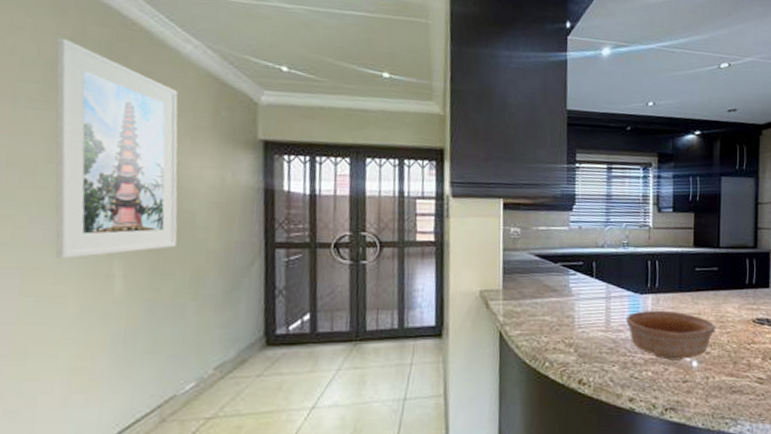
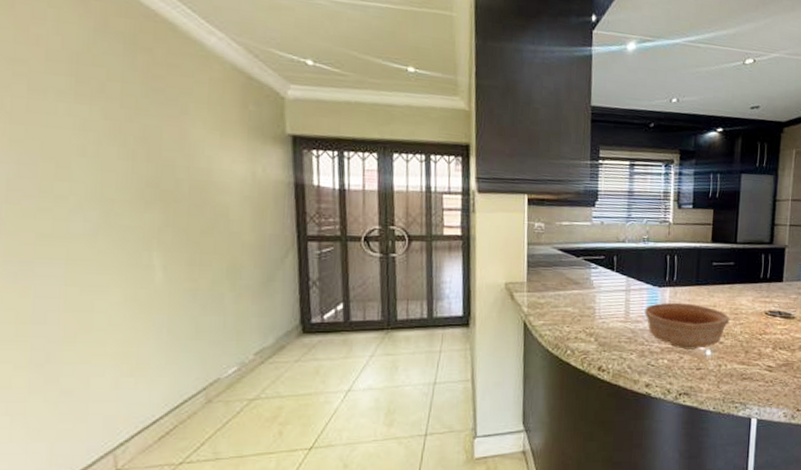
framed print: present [55,38,178,260] -> none [79,29,213,251]

